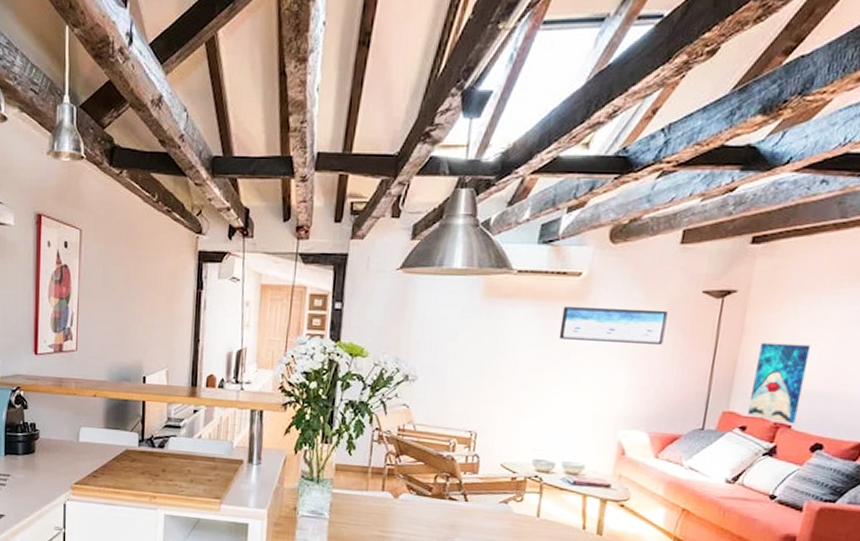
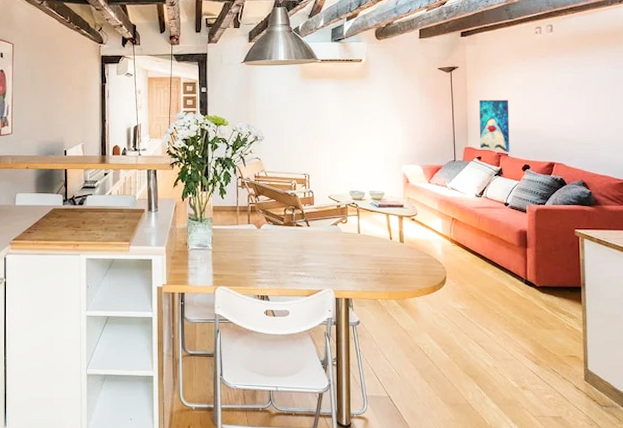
wall art: present [558,307,668,345] -> none [353,82,420,105]

